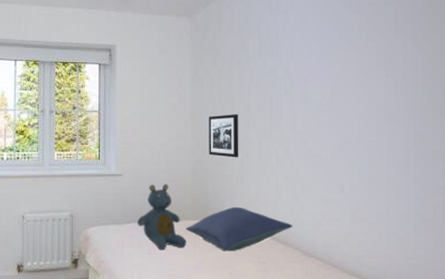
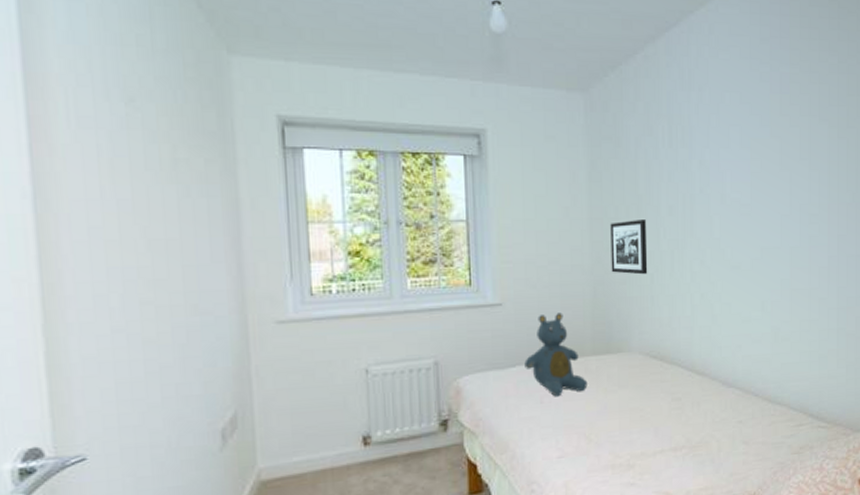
pillow: present [186,206,293,252] -> none [586,334,710,391]

